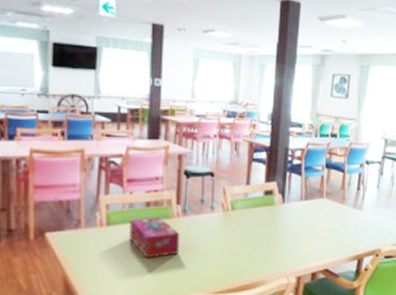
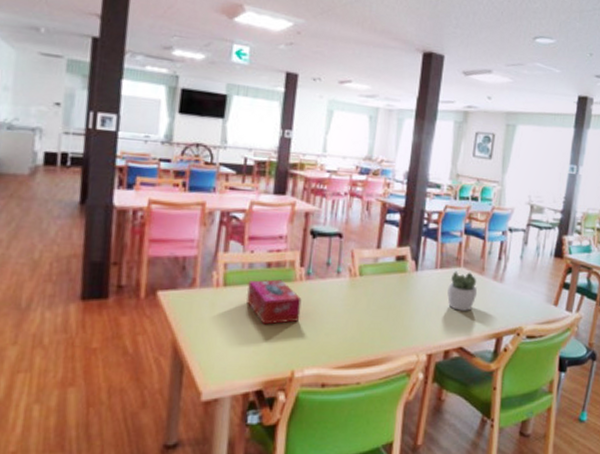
succulent plant: none [312,202,340,237] -> present [447,271,478,311]

